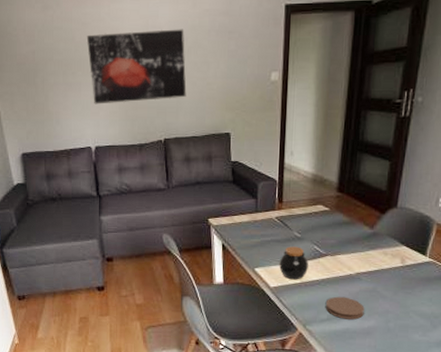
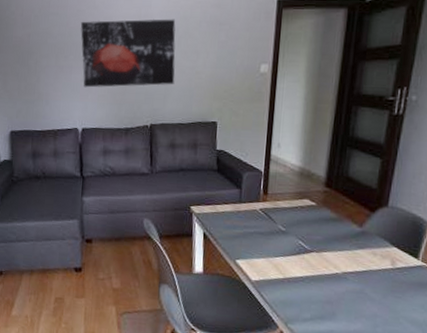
jar: present [279,246,308,280] -> none [262,239,292,275]
coaster: present [325,296,365,320] -> none [308,295,351,322]

